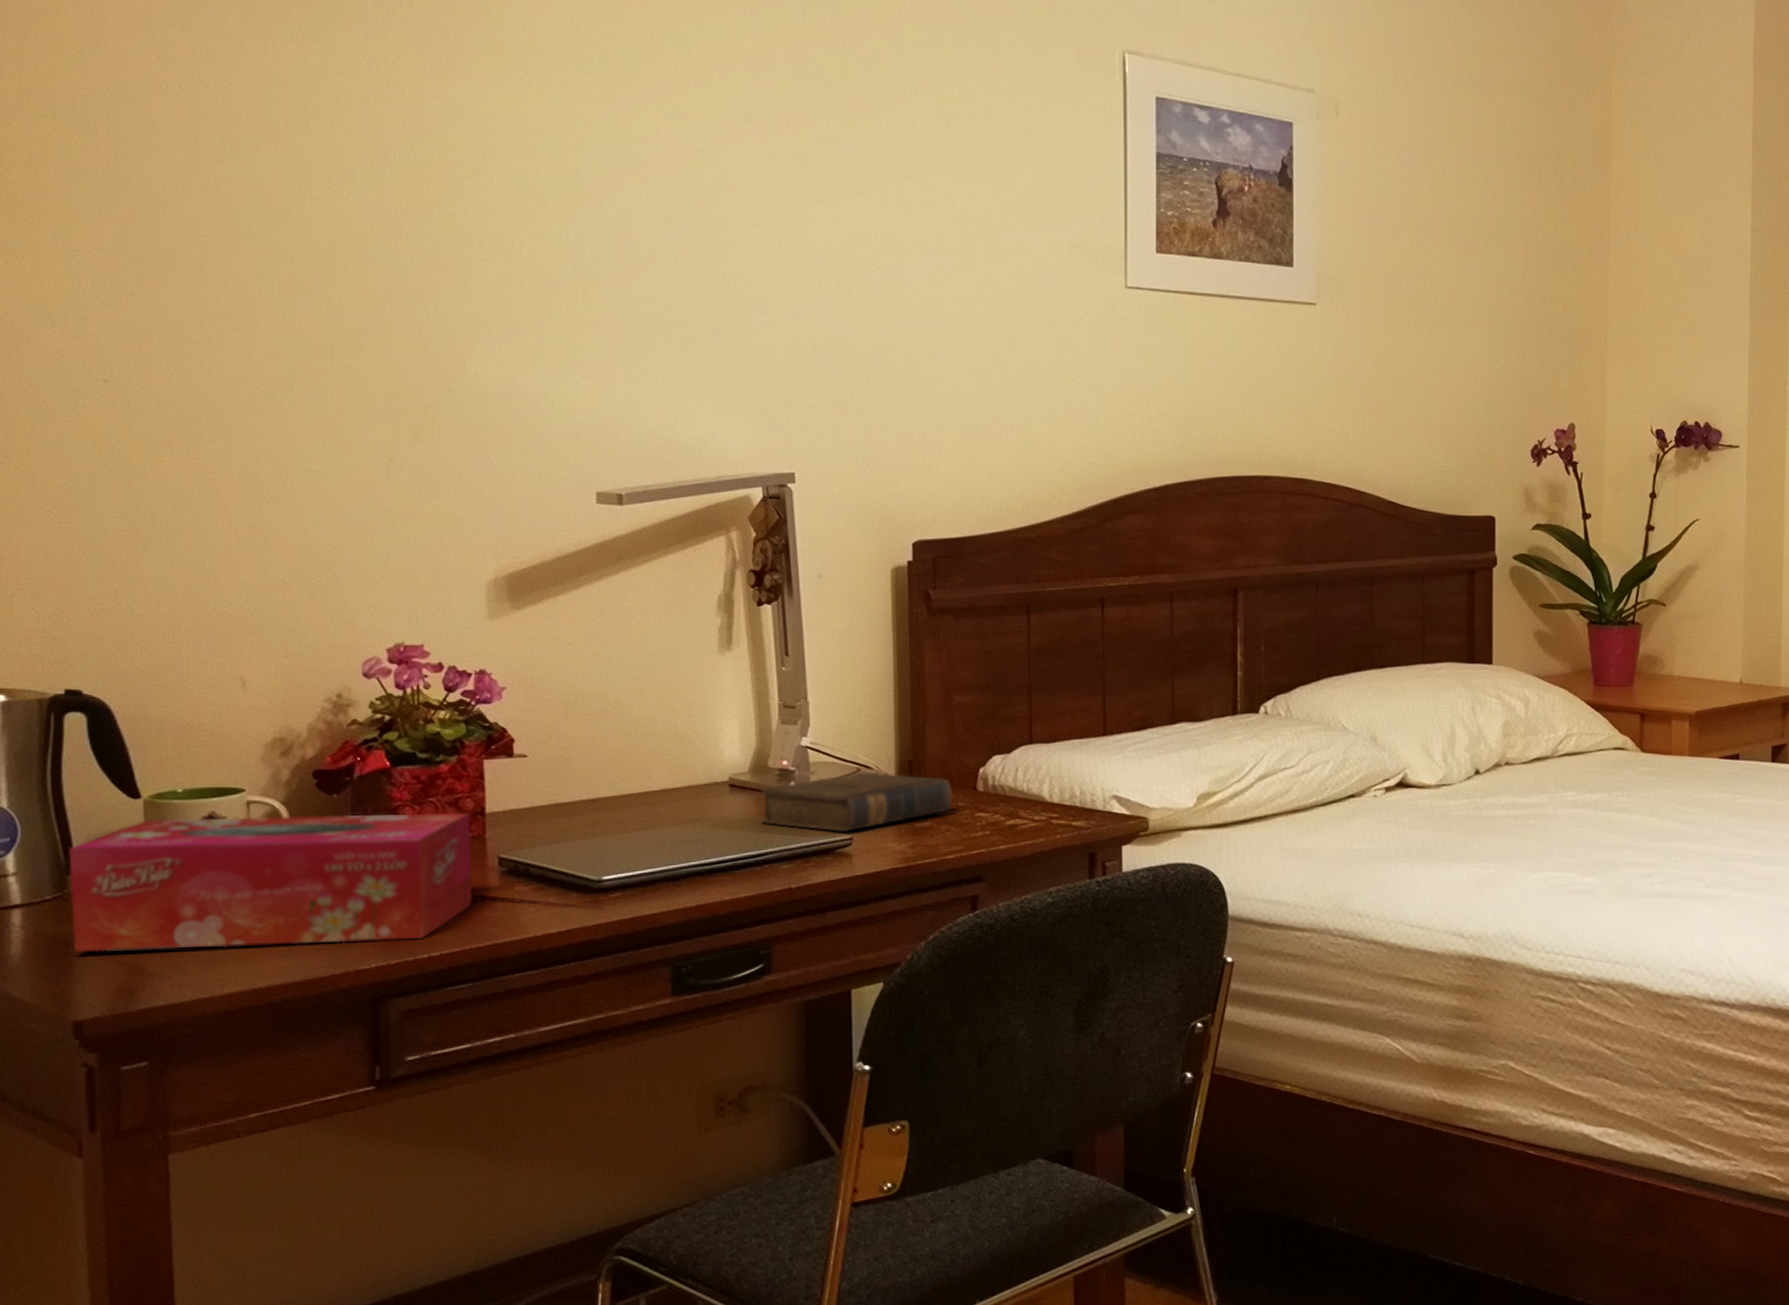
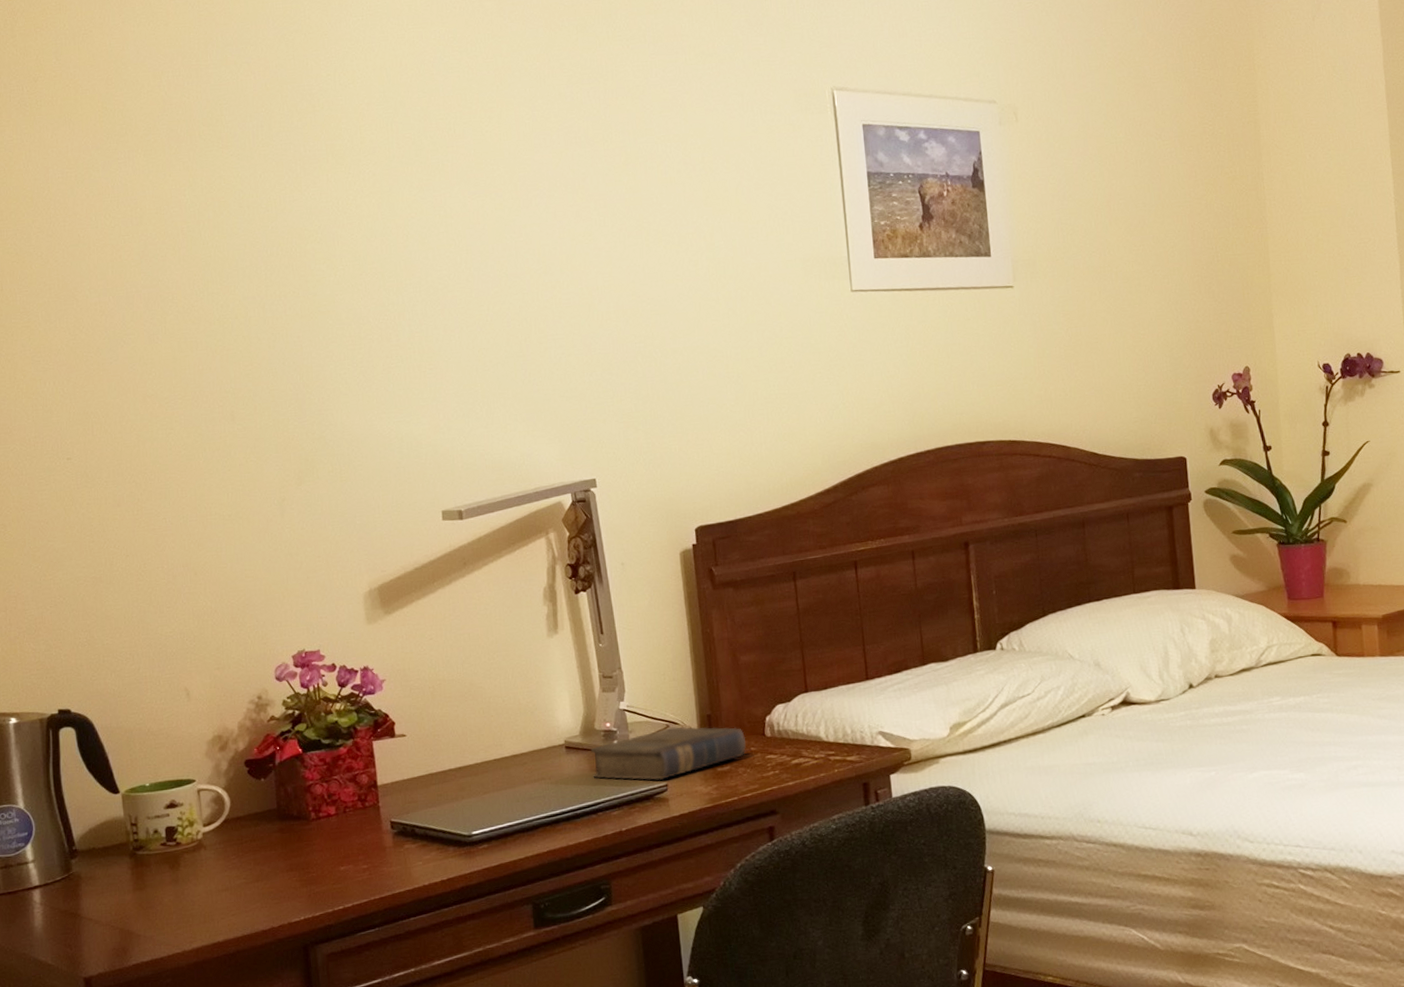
tissue box: present [68,812,473,953] -> none [71,786,374,921]

